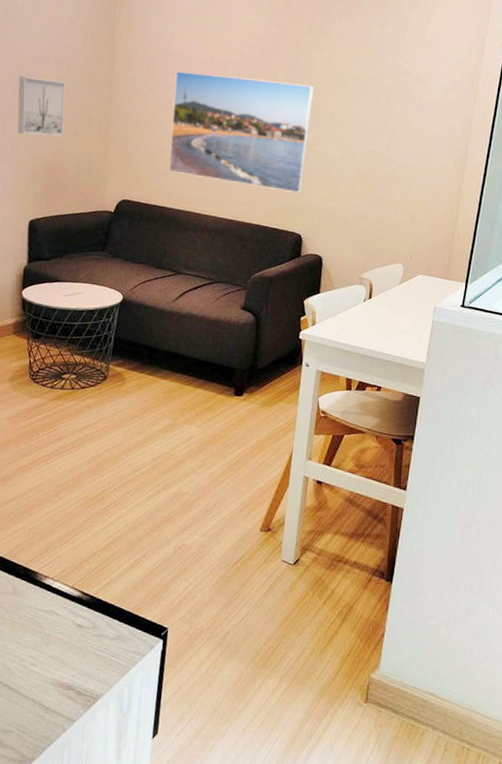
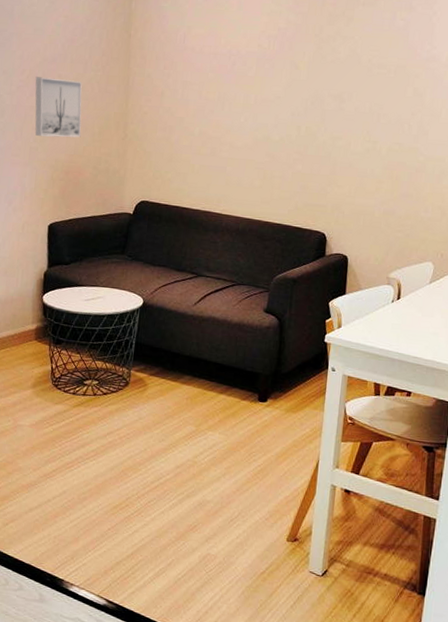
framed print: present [168,71,315,193] -> none [186,66,337,190]

